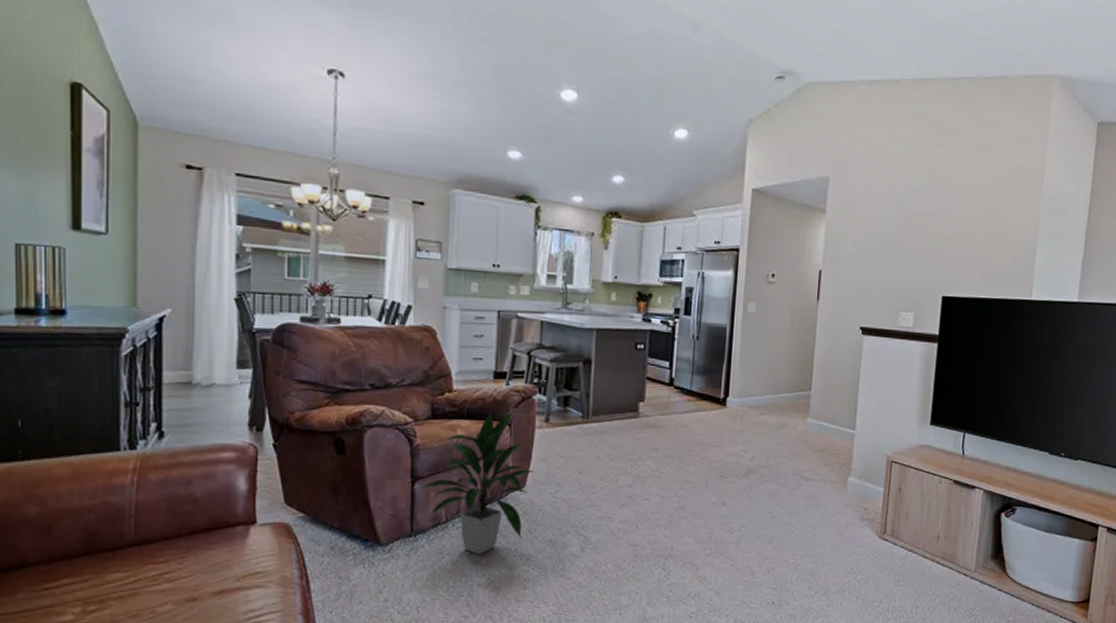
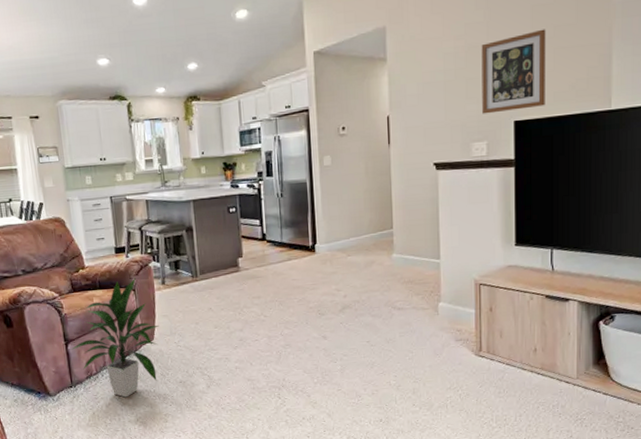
wall art: none [913,209,981,286] -> present [481,29,546,114]

